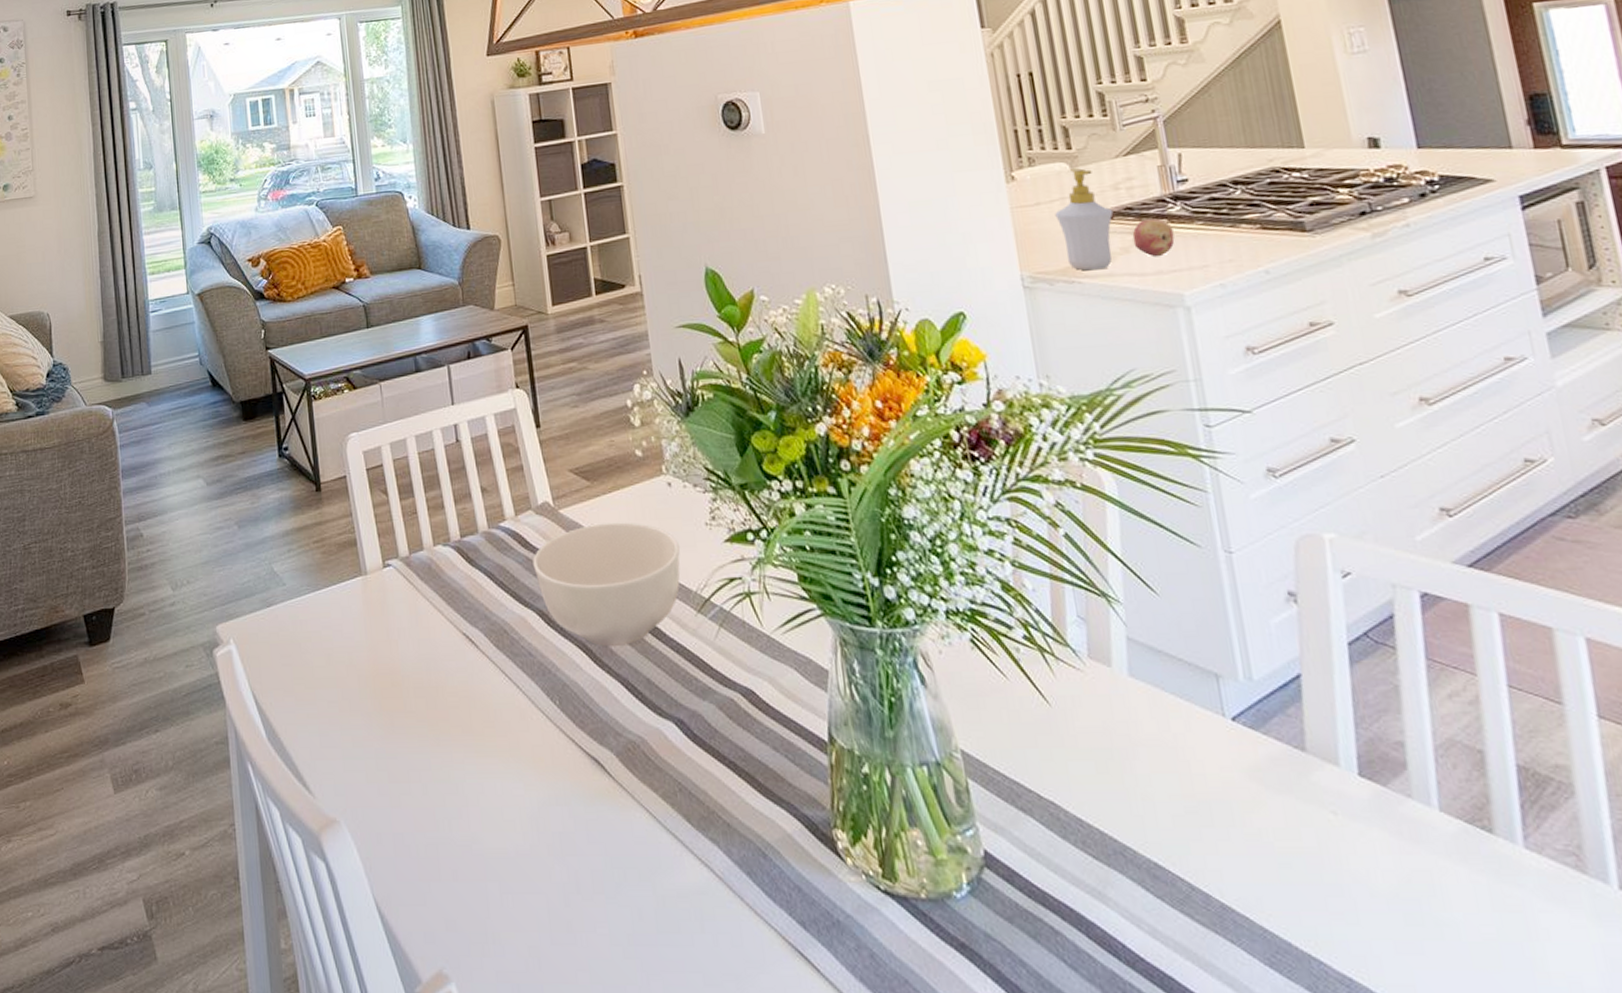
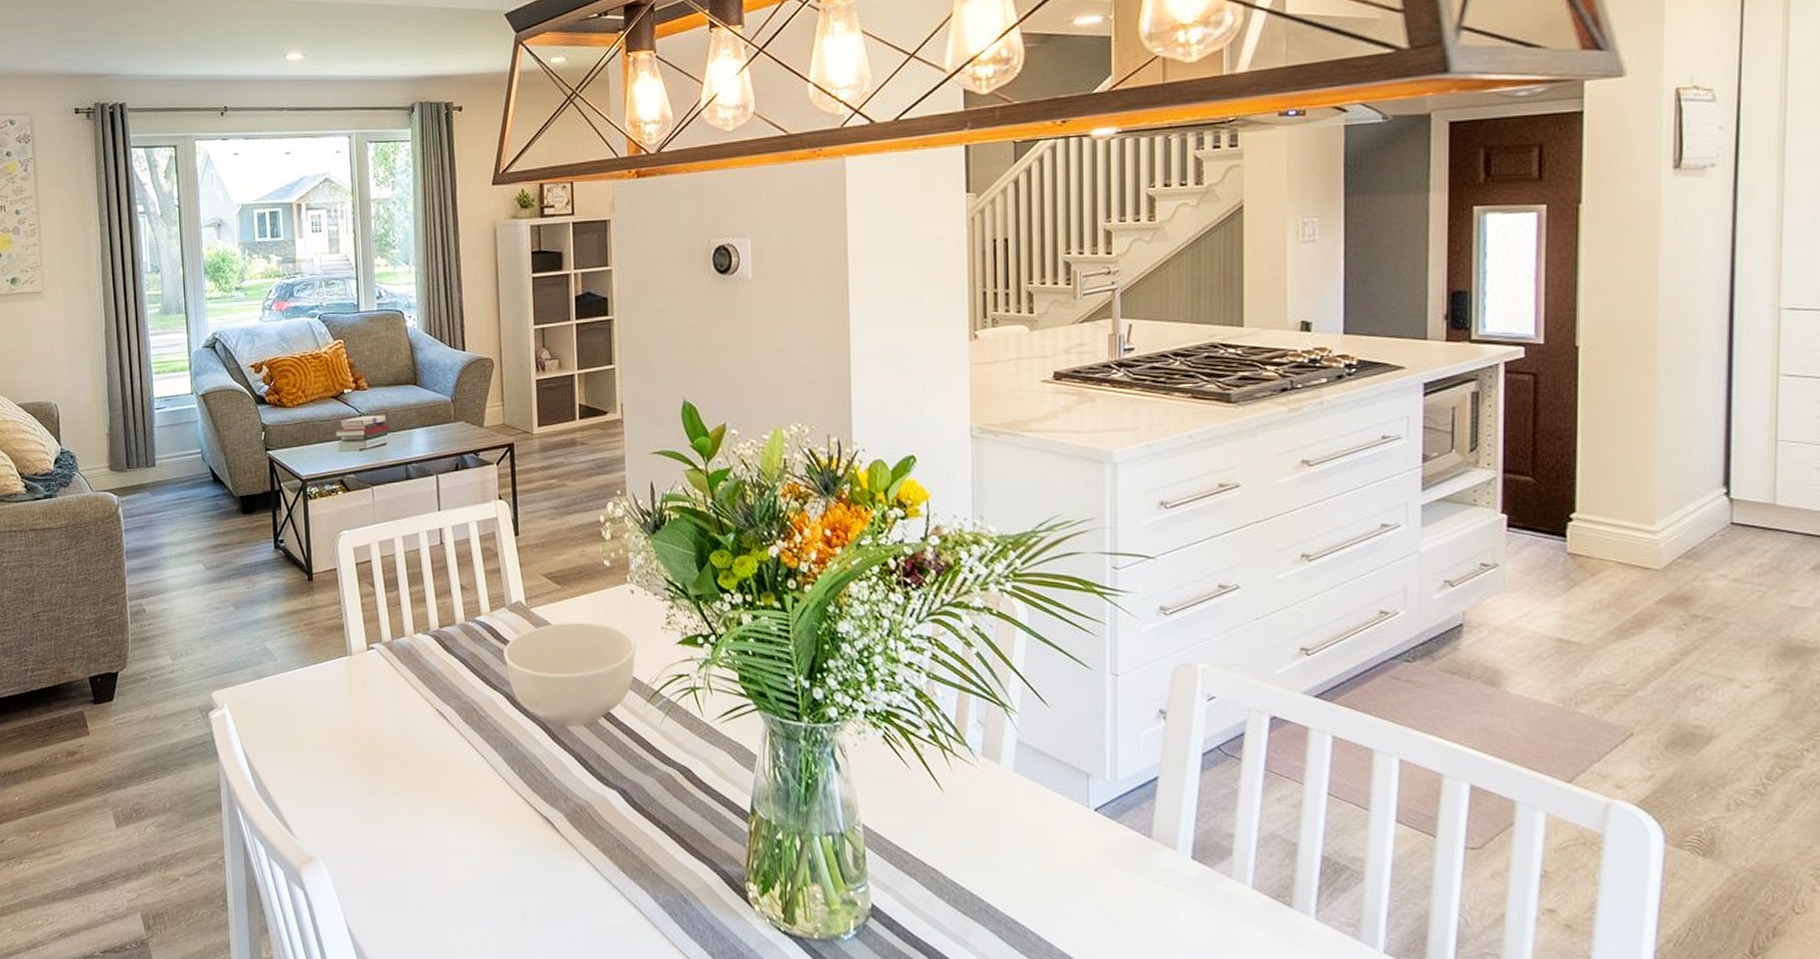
books: none [338,303,397,346] -> present [335,415,390,451]
soap bottle: present [1055,167,1114,271] -> none [1009,330,1062,426]
fruit: present [1132,218,1175,257] -> none [1076,382,1113,417]

